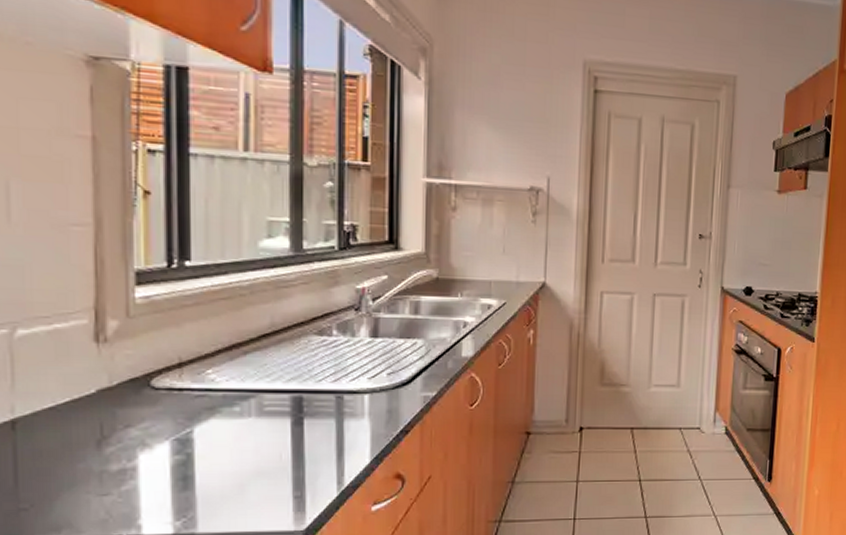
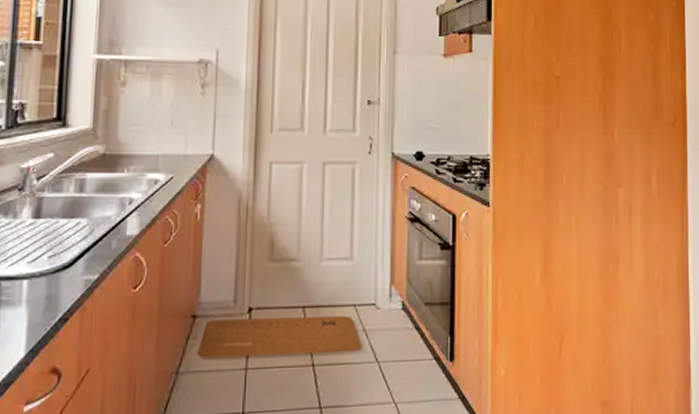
doormat: none [531,436,688,471] -> present [196,315,364,358]

